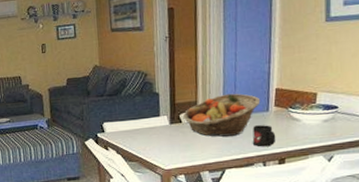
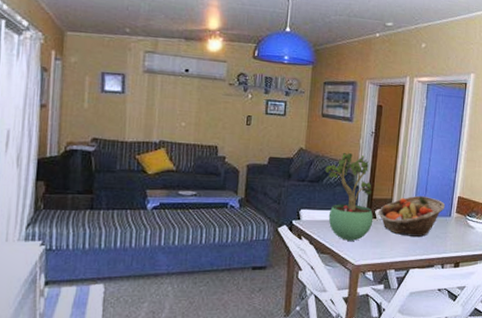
potted plant: none [122,61,179,147] -> present [325,152,374,241]
mug: present [253,125,276,147] -> none [435,229,455,250]

